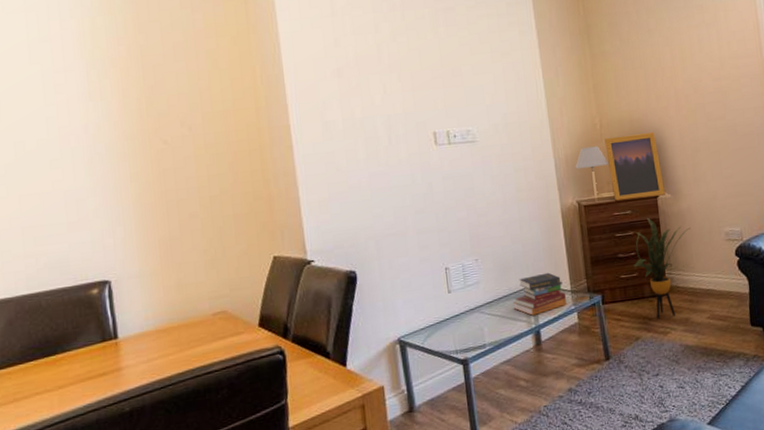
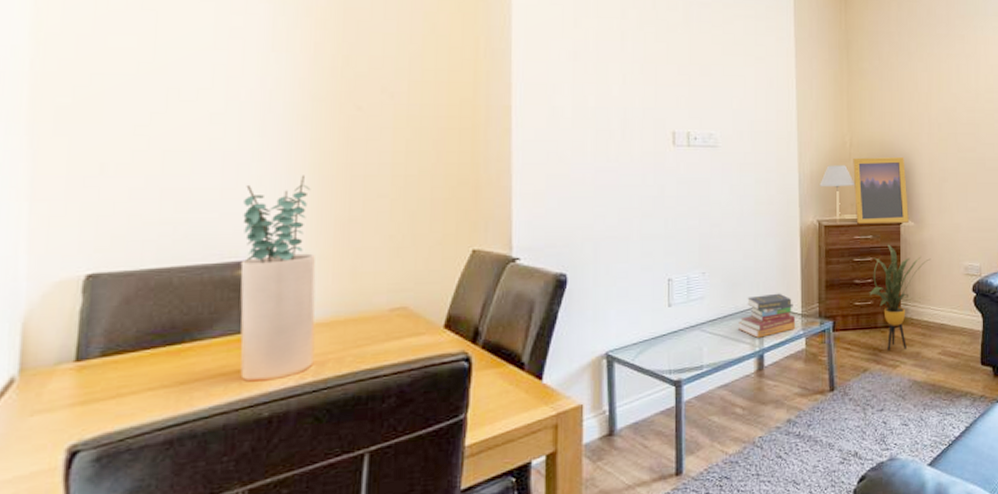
vase: none [85,204,159,384] -> present [240,175,316,383]

